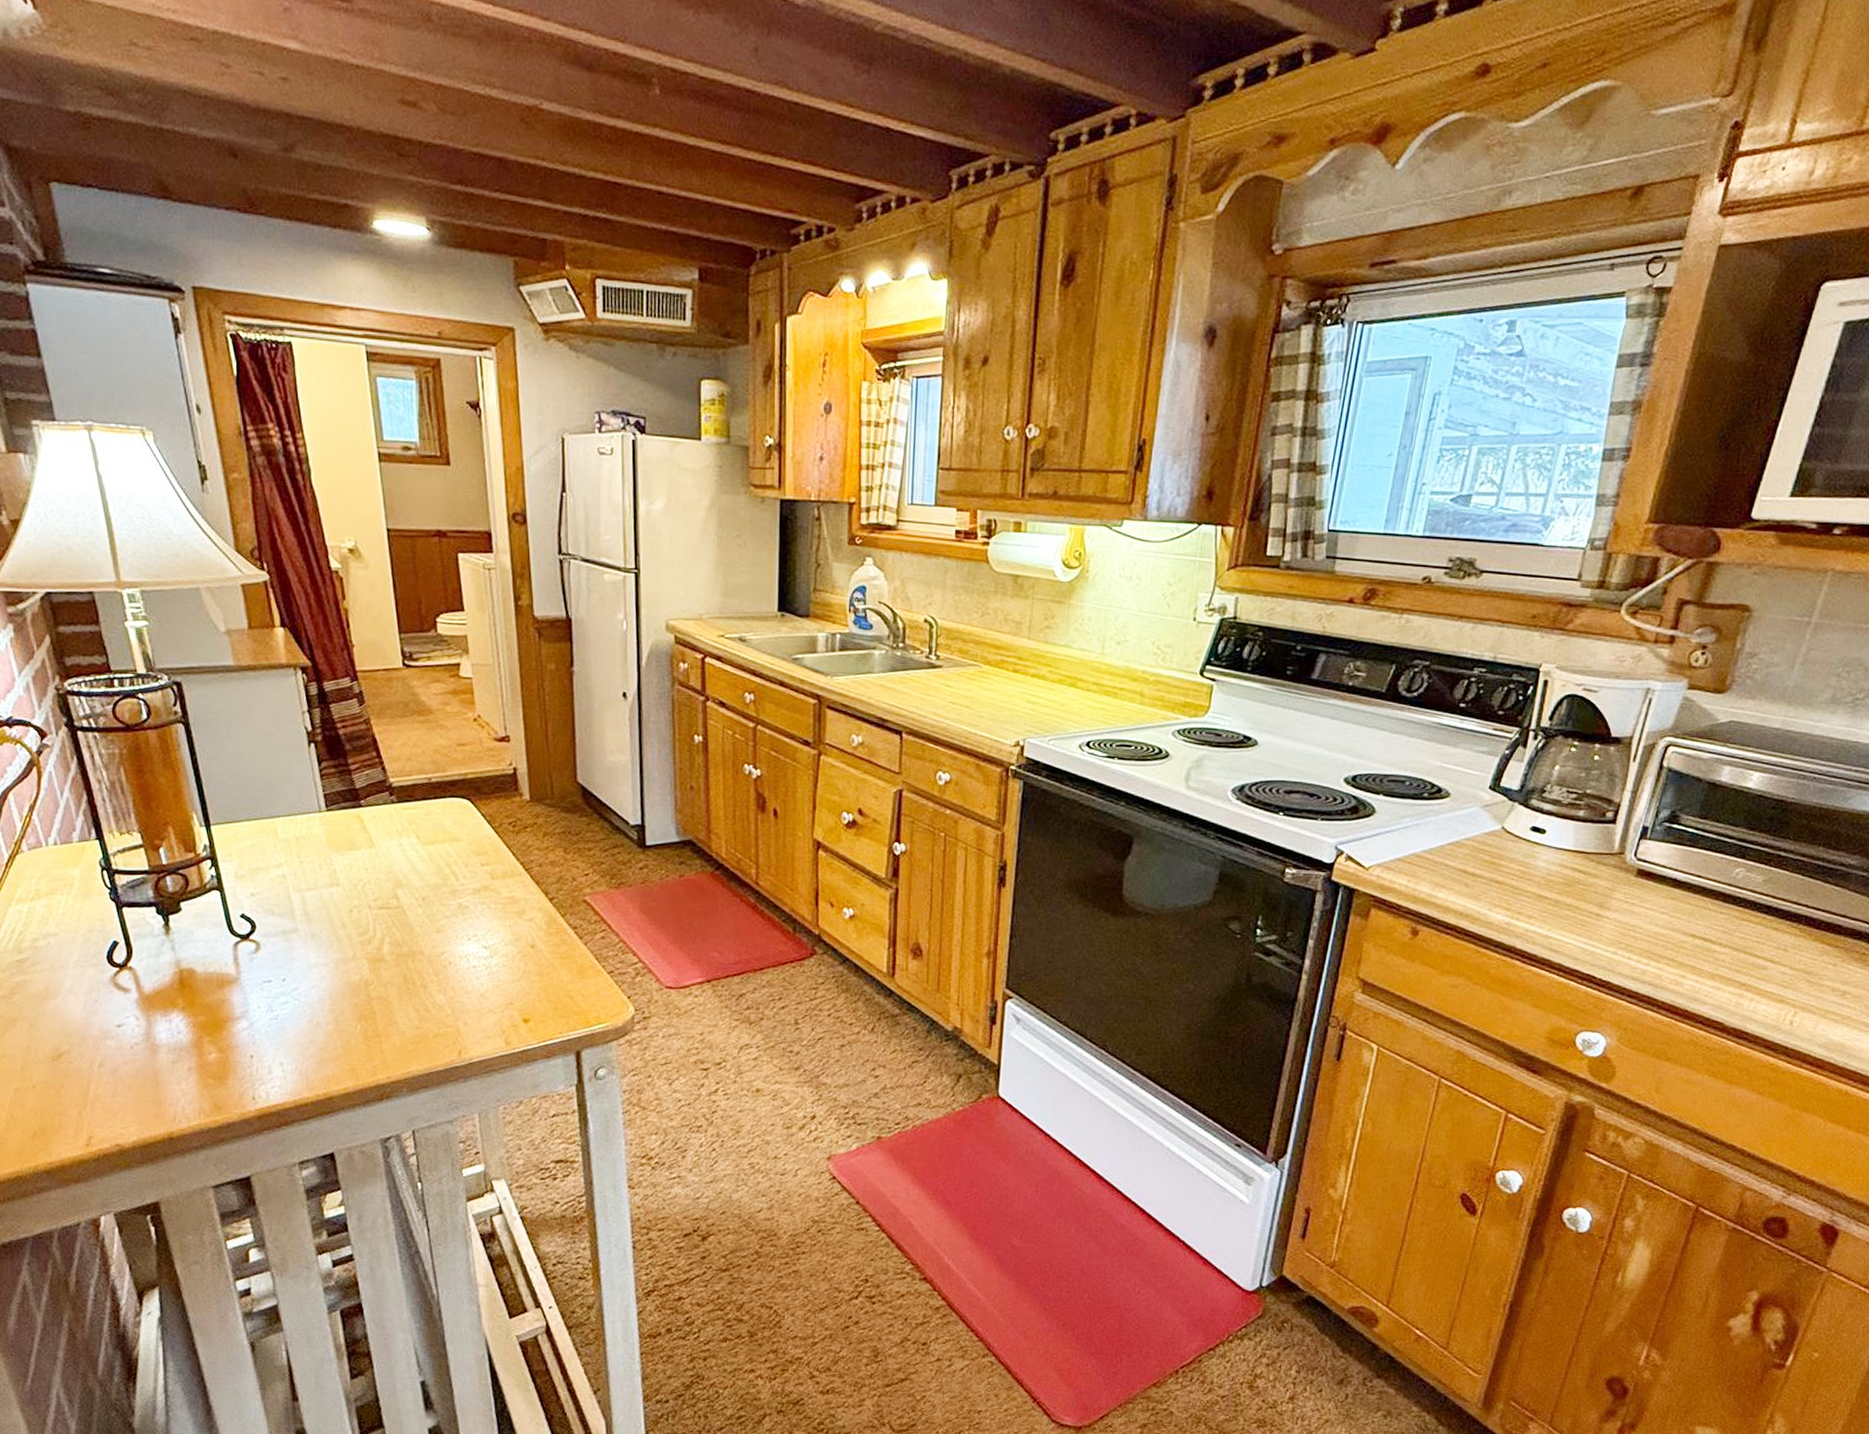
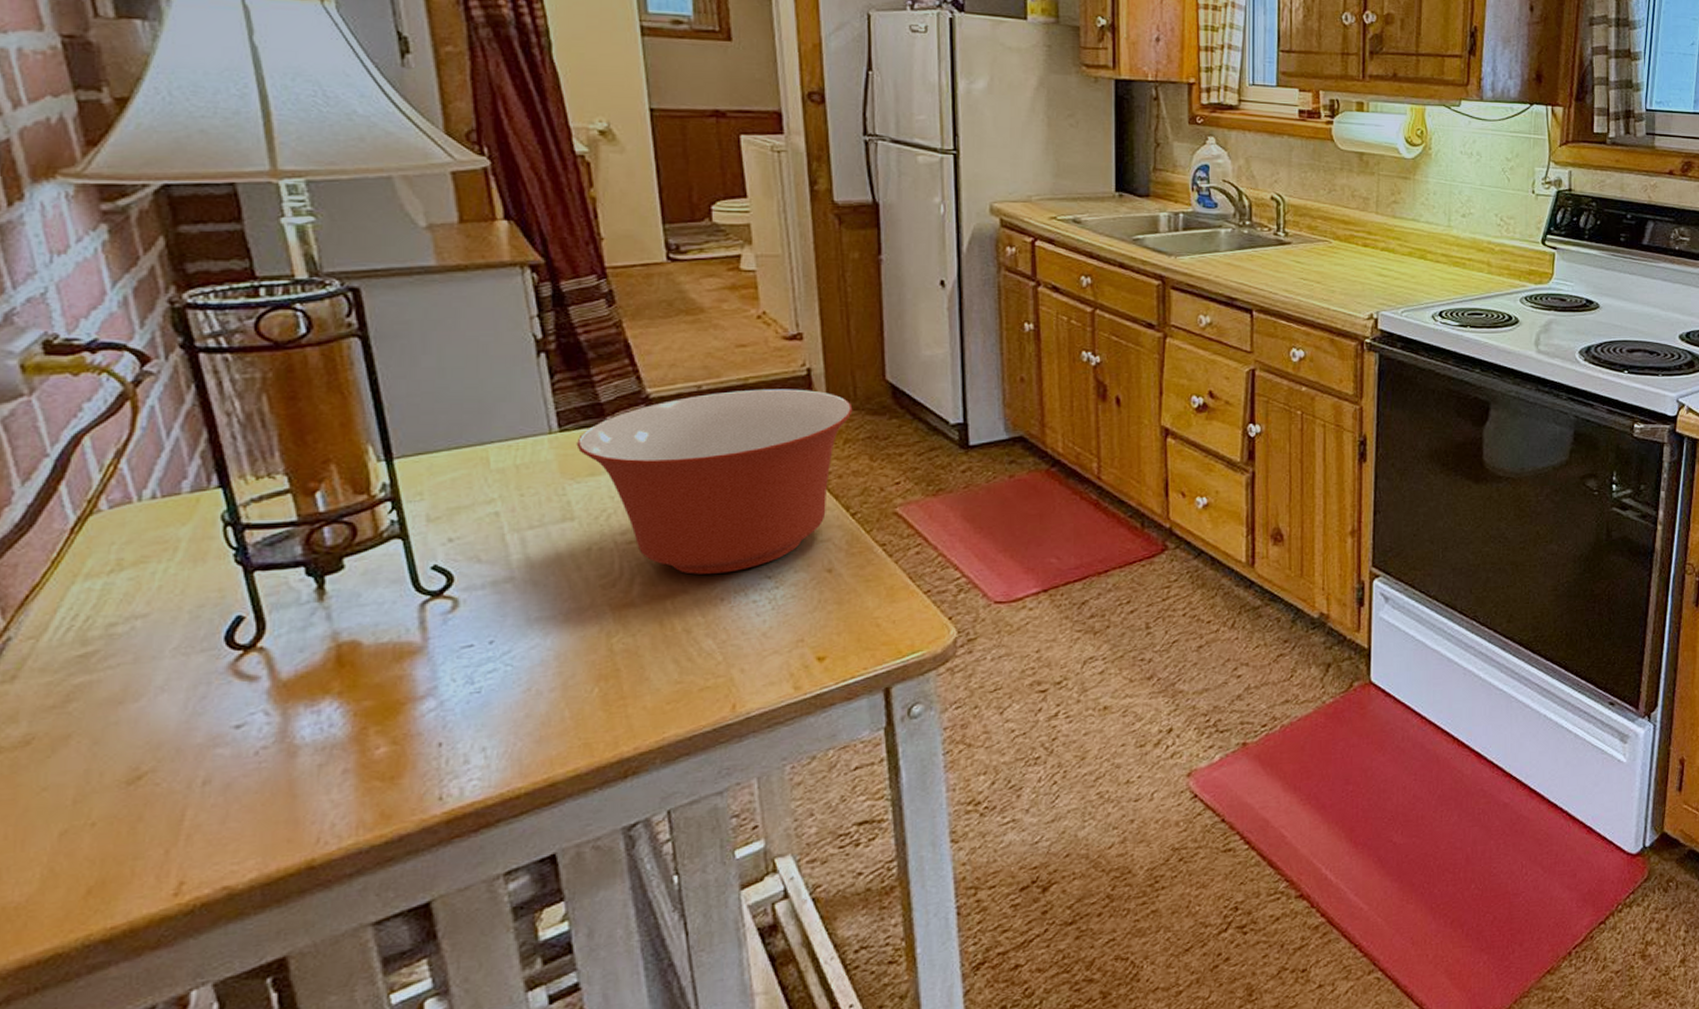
mixing bowl: none [339,784,550,941] -> present [576,389,853,574]

